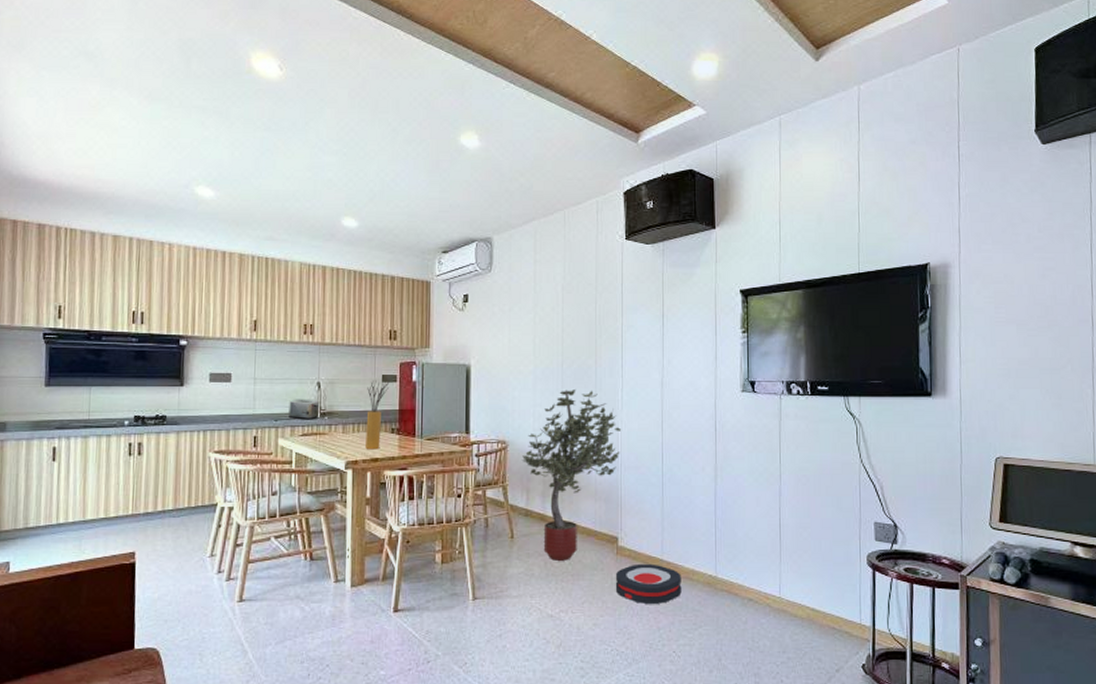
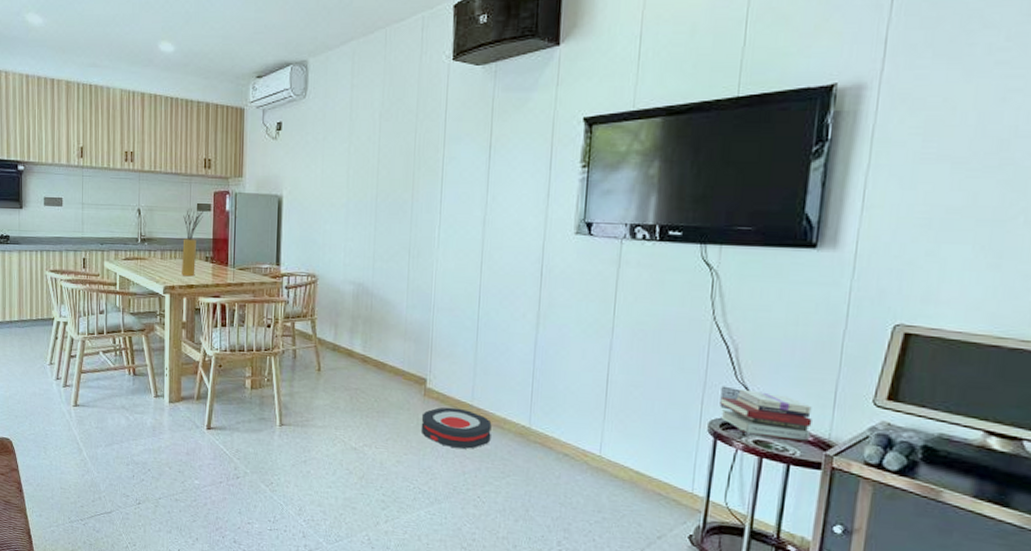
toaster: present [289,399,320,420] -> none [113,224,140,245]
potted tree: present [521,390,622,561] -> none [330,225,437,397]
books: none [874,522,947,566] -> present [720,389,812,442]

